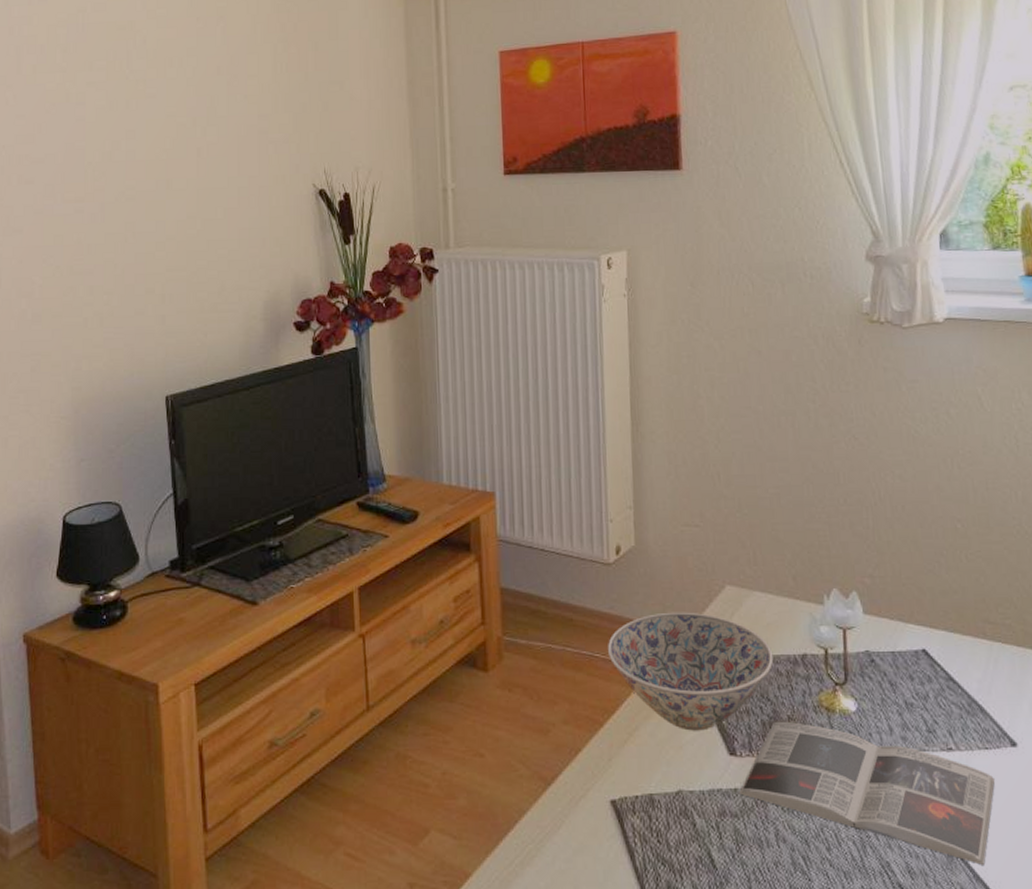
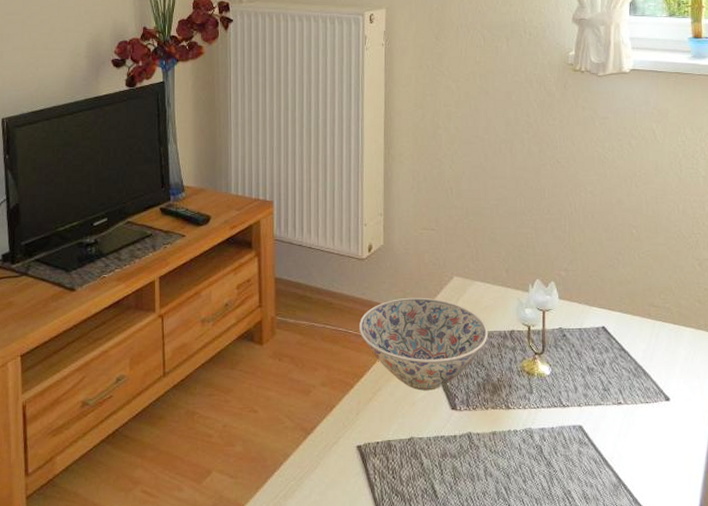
magazine: present [739,721,996,865] -> none [458,382,653,491]

